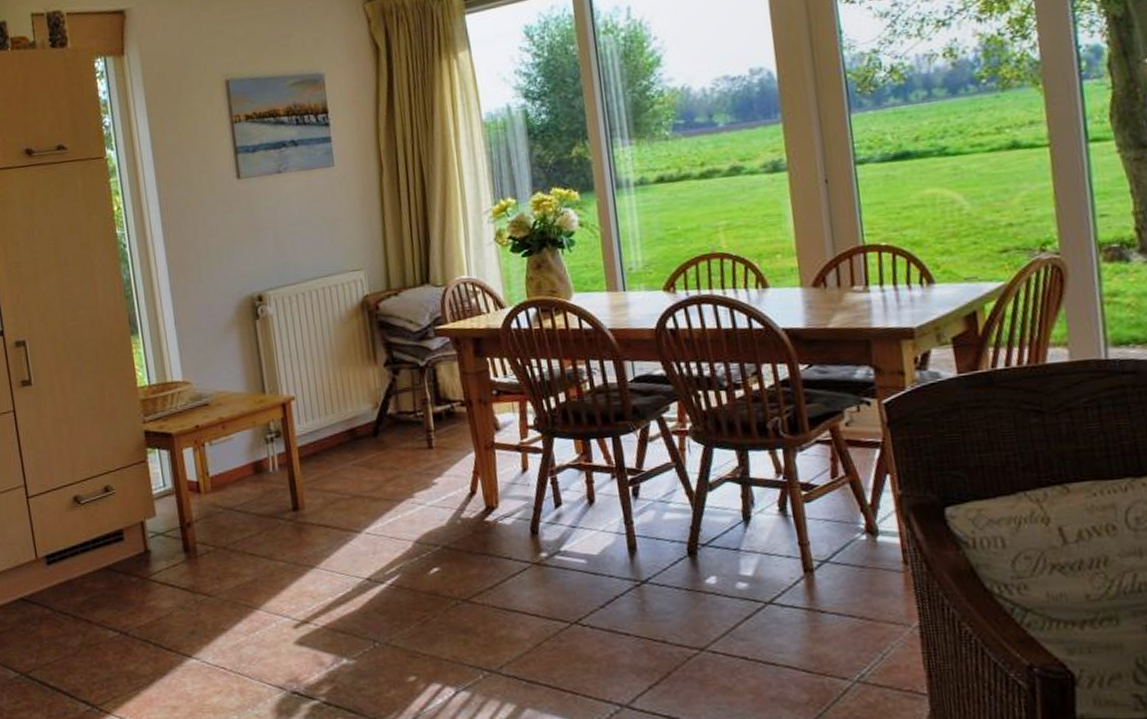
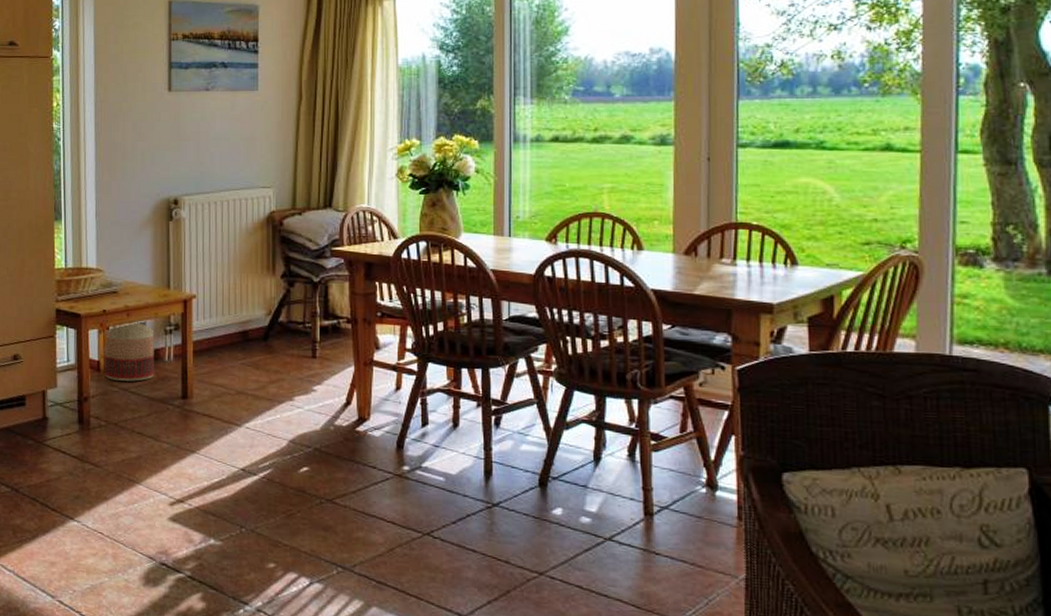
basket: none [202,429,260,501] -> present [104,319,154,382]

